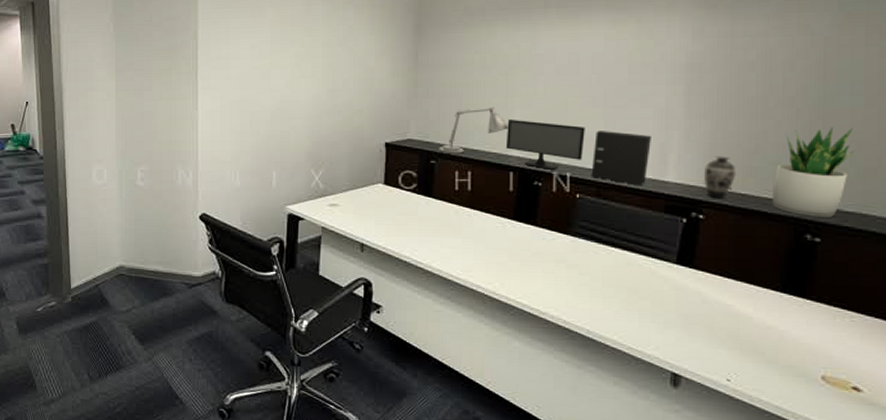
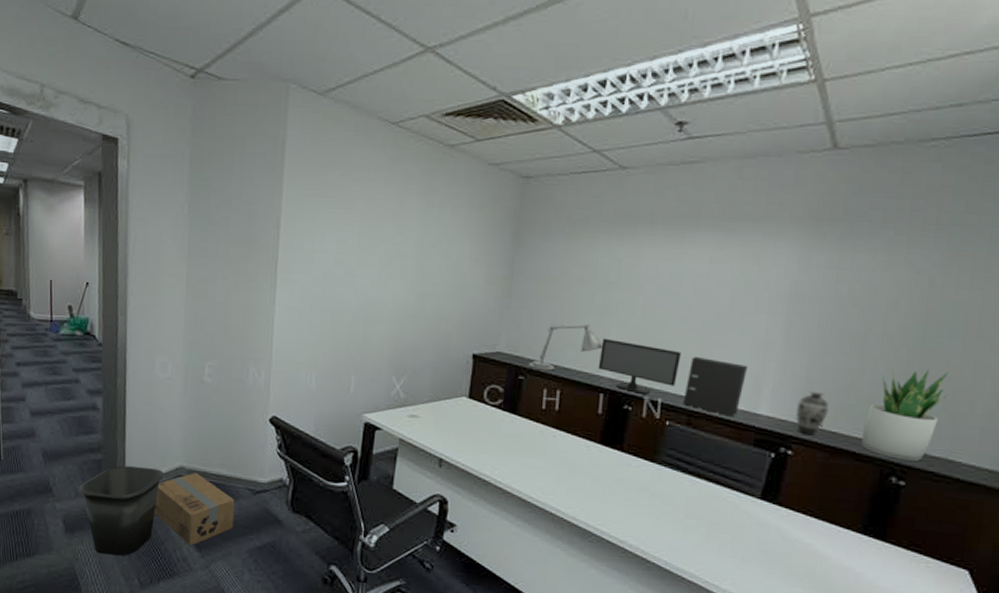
waste bin: none [29,268,106,353] -> present [79,465,164,556]
cardboard box: none [98,271,173,340] -> present [154,473,235,547]

